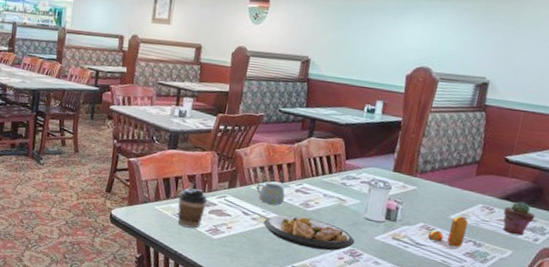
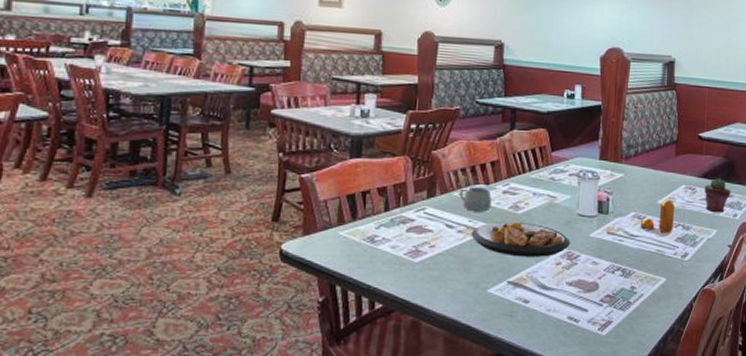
coffee cup: present [178,188,208,229] -> none [367,204,404,253]

